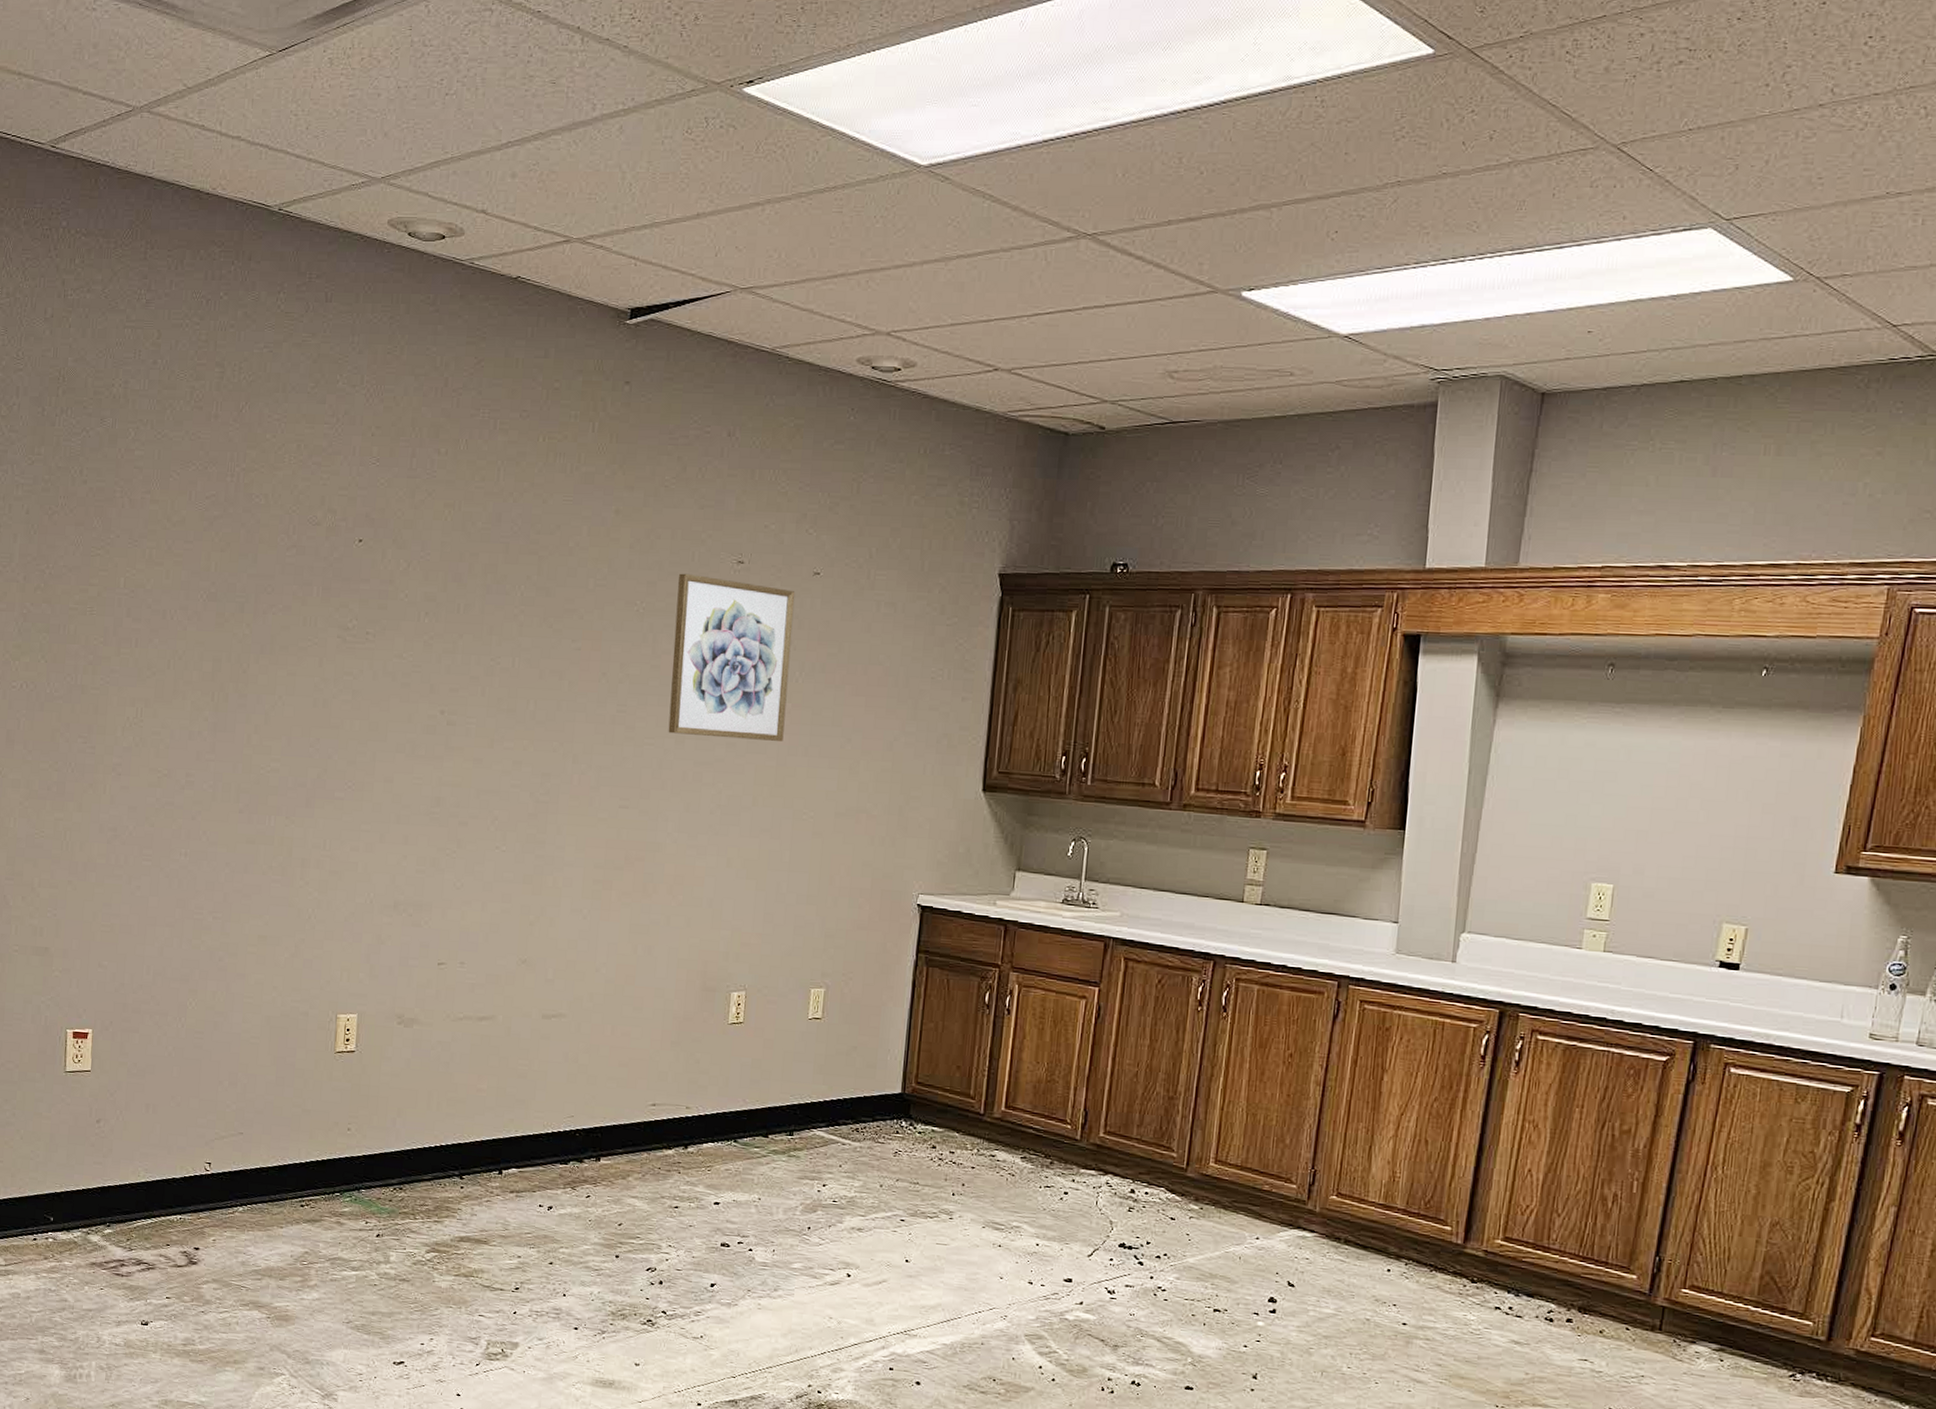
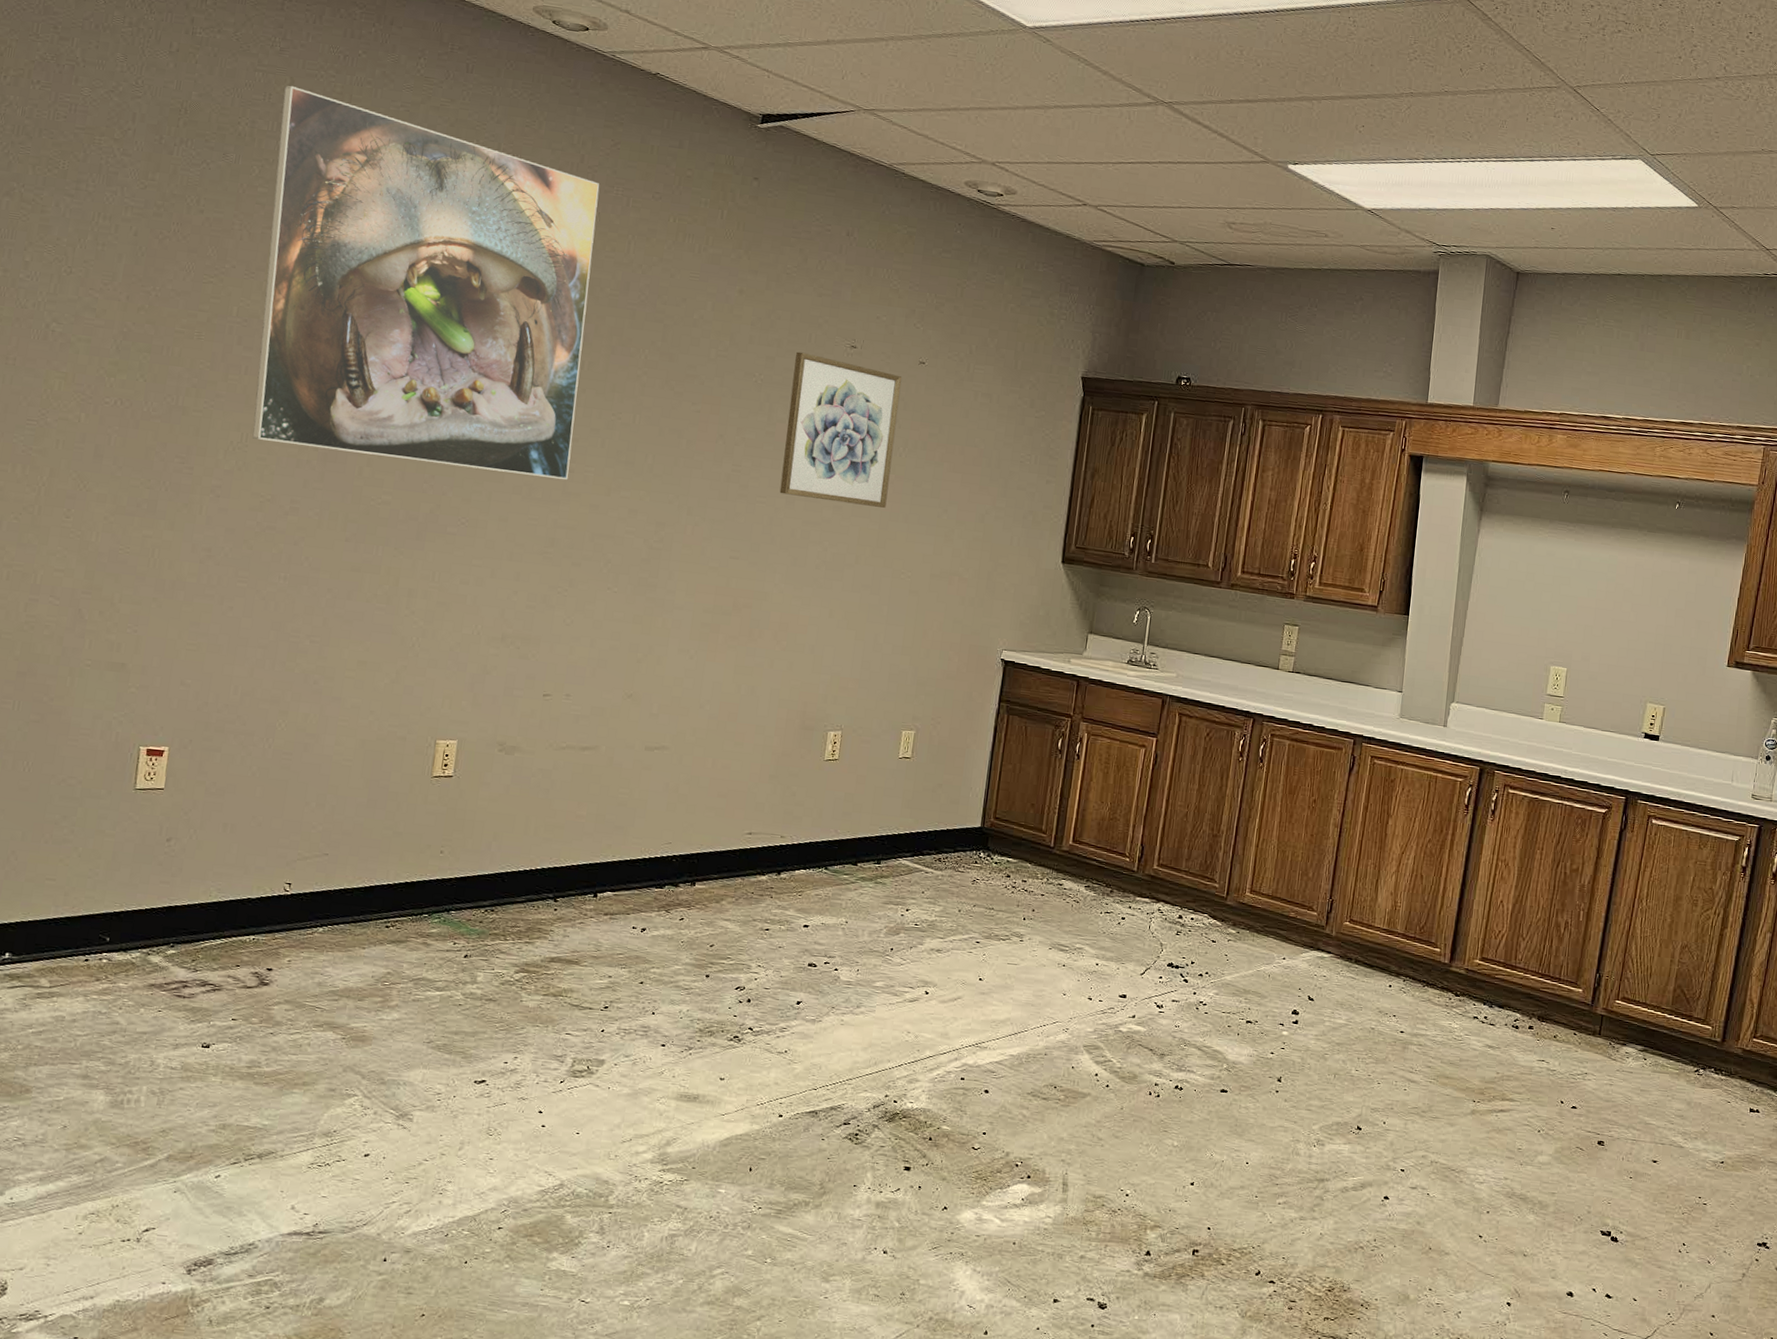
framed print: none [146,338,465,733] -> present [252,85,600,480]

